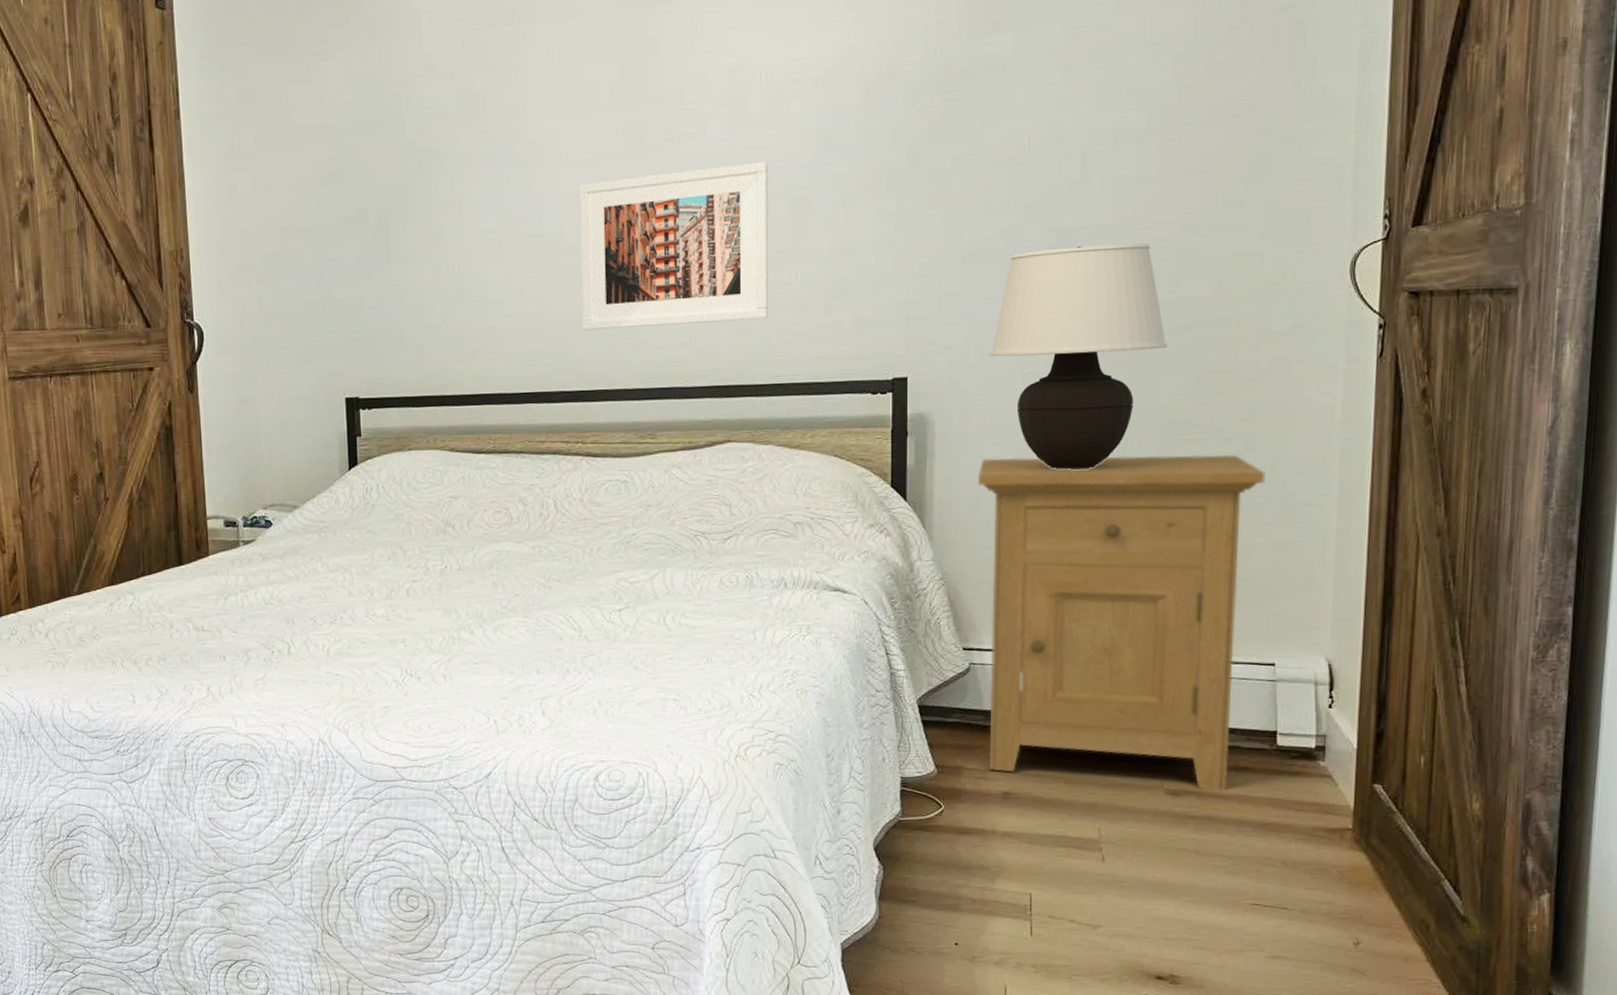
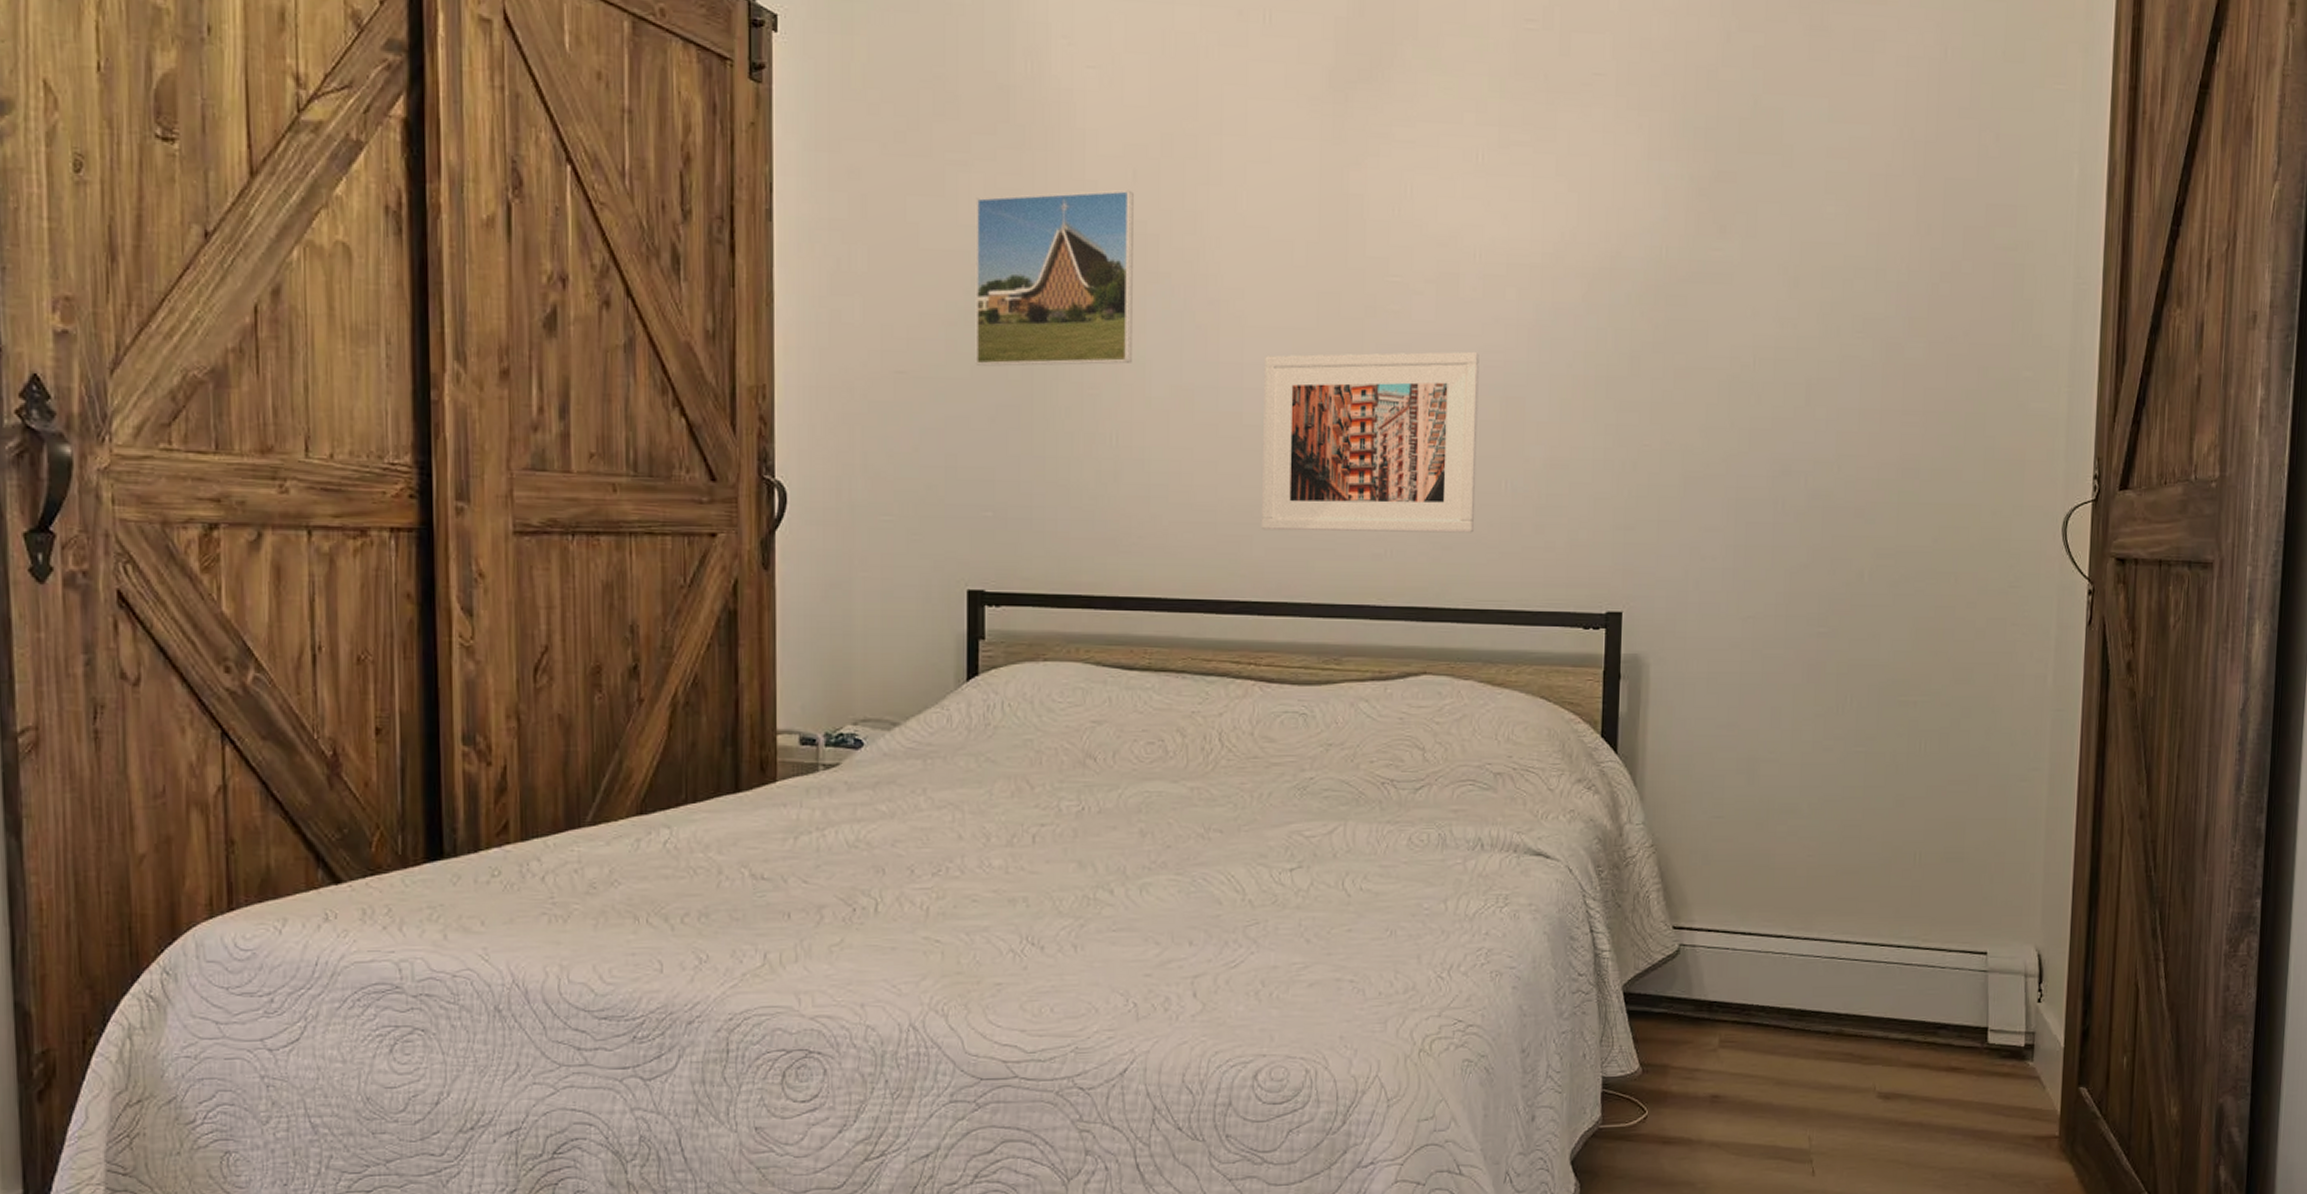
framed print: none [335,57,468,217] -> present [975,189,1134,366]
nightstand: present [978,454,1265,791] -> none [1694,710,1980,1094]
table lamp: present [990,242,1168,470] -> none [1709,480,1888,728]

